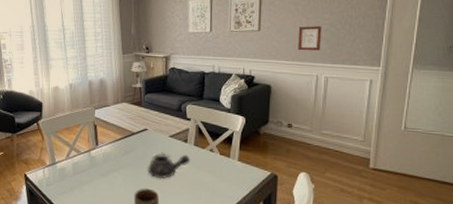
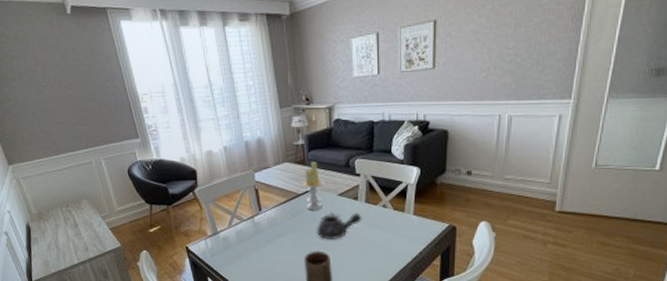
candle: none [135,104,158,150] -> present [300,162,325,211]
picture frame: present [298,26,322,51] -> none [478,57,506,88]

